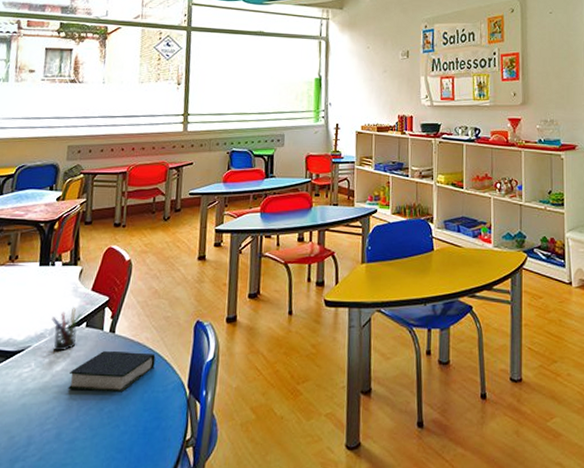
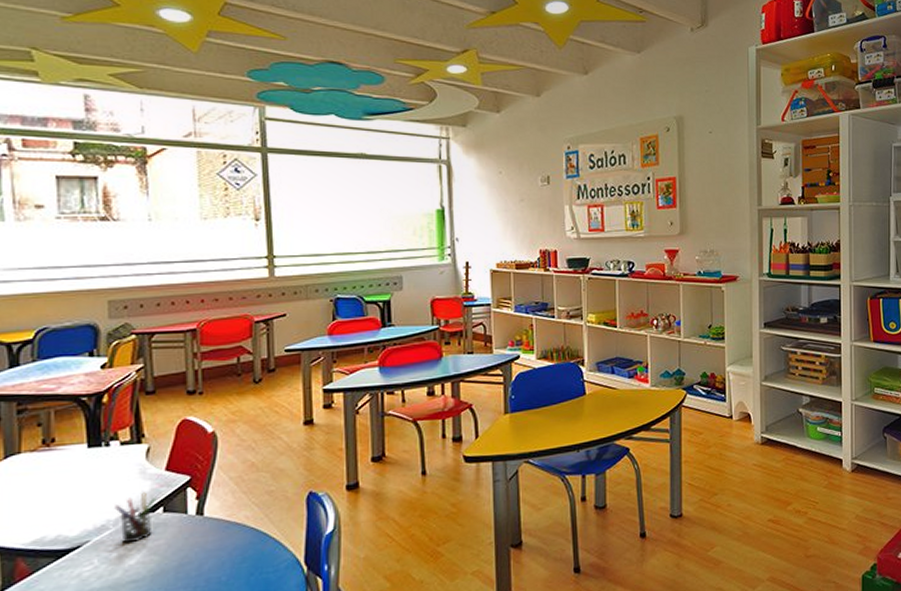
book: present [68,351,156,393] -> none [148,533,260,584]

